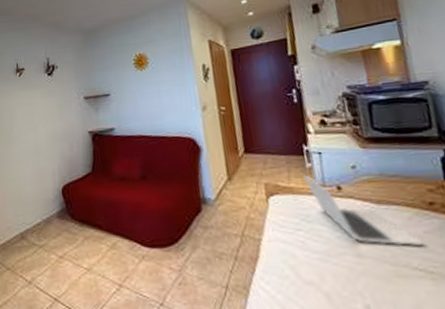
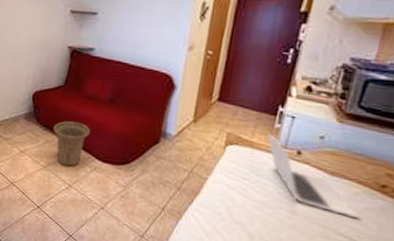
basket: none [89,208,129,262] -> present [53,121,90,167]

